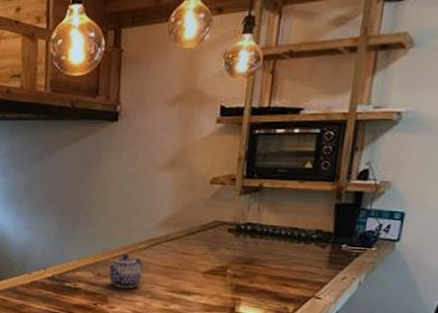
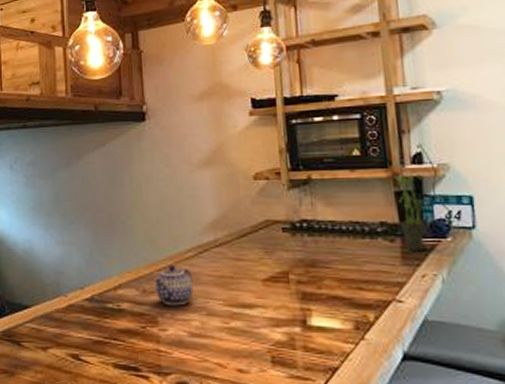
potted plant: none [331,185,366,257] -> present [388,171,432,251]

